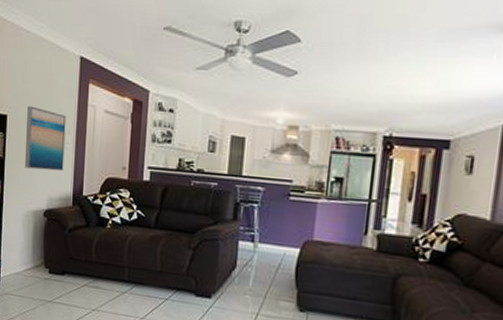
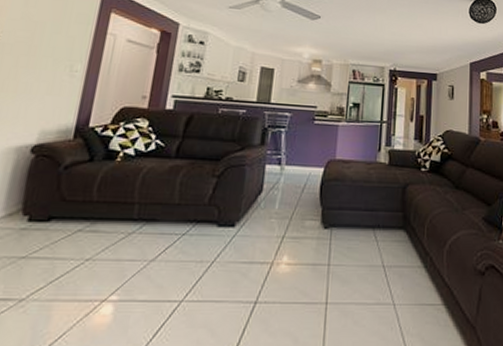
wall art: present [25,105,66,172] -> none [12,30,78,101]

